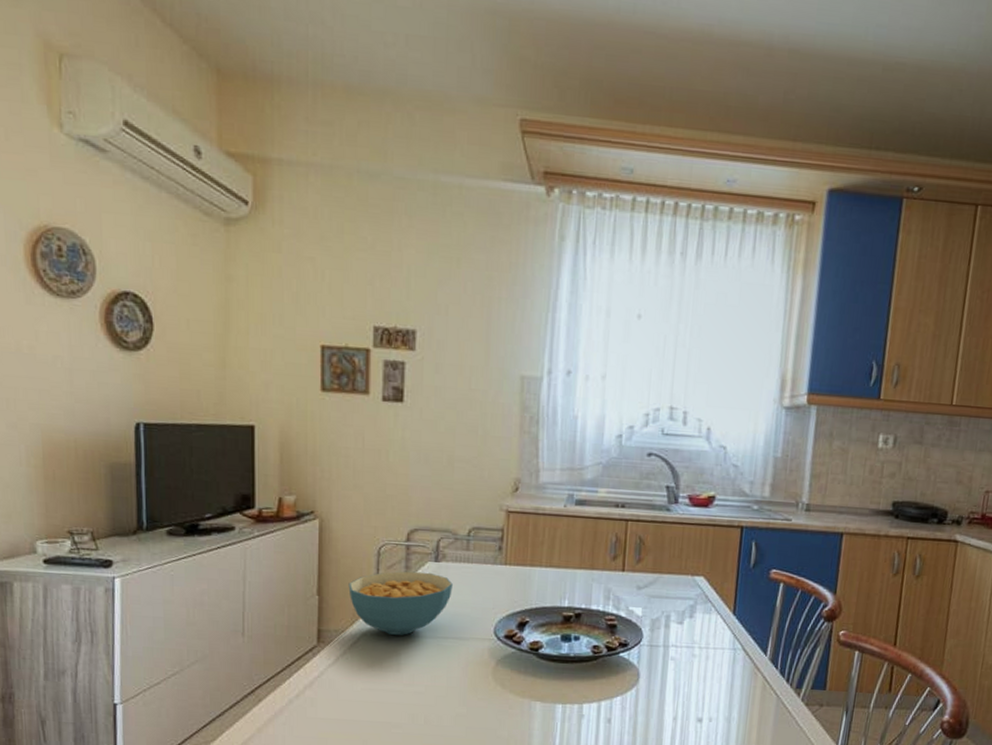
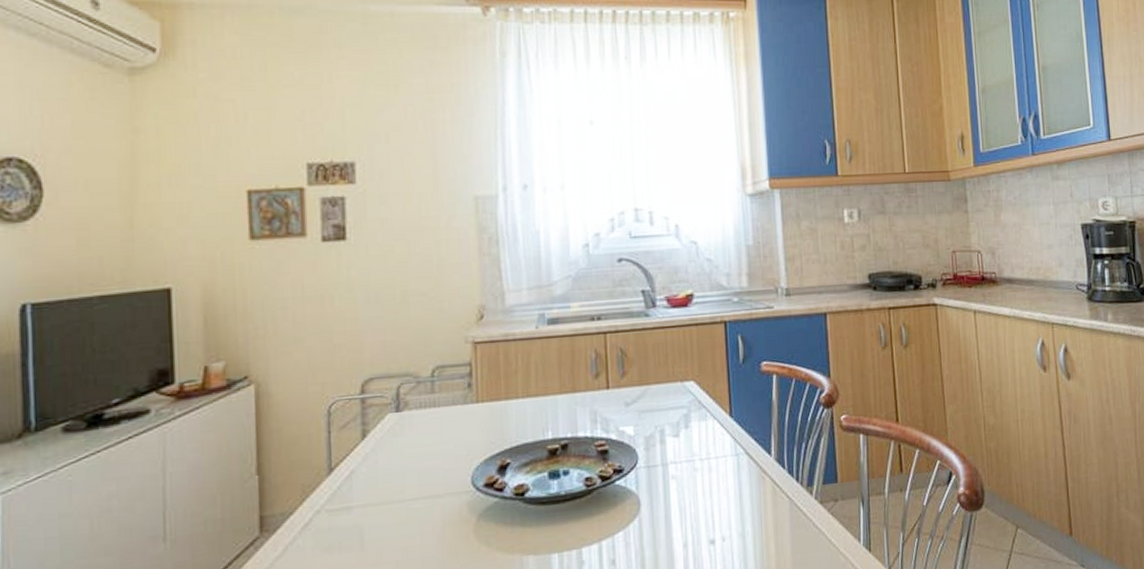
cereal bowl: present [348,571,453,635] -> none [294,425,419,507]

